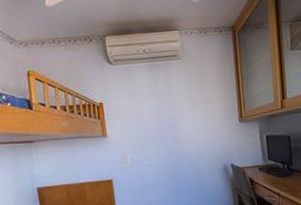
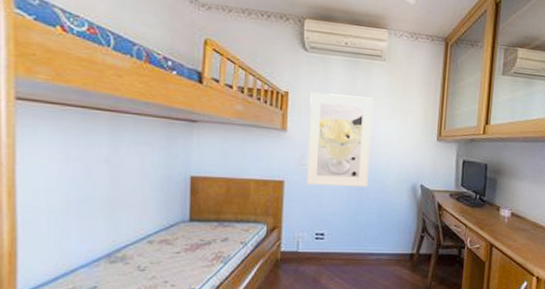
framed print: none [121,94,185,180] -> present [306,92,374,188]

